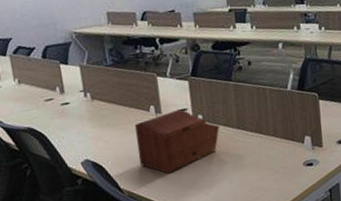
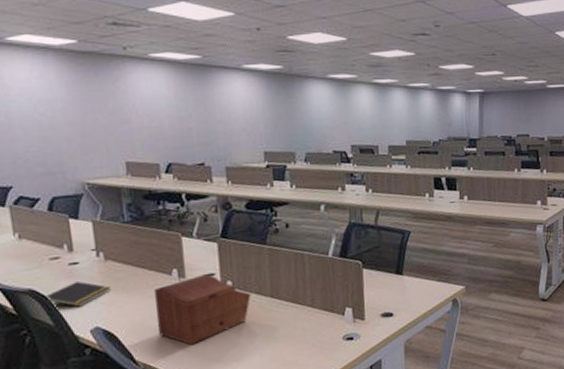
notepad: none [41,119,98,142] -> present [45,281,112,307]

